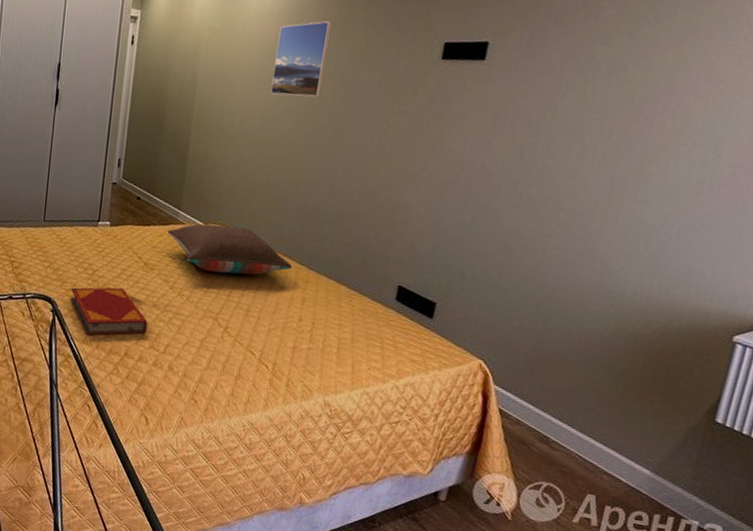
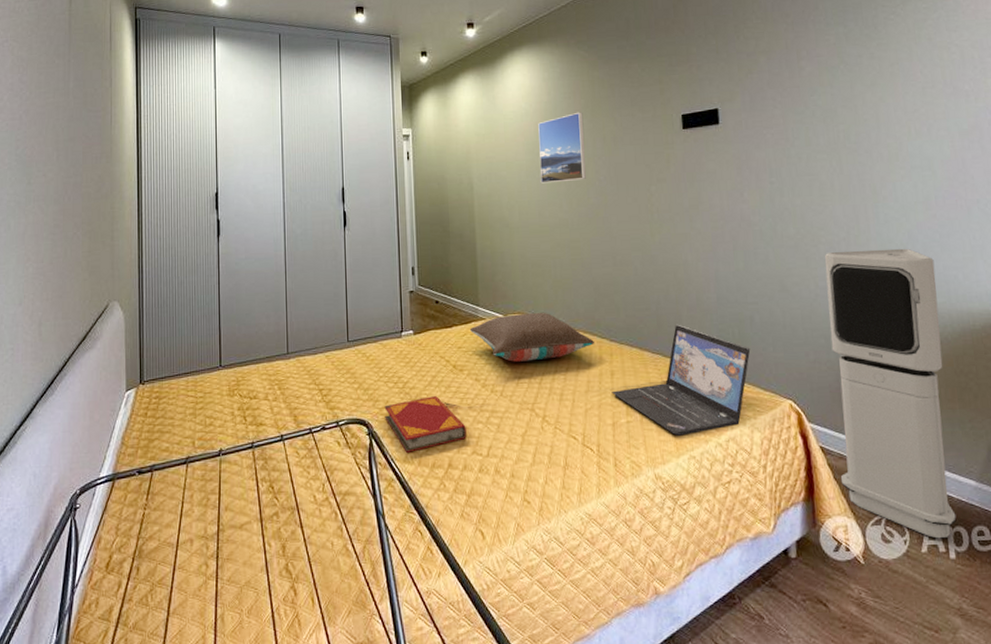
laptop: none [298,265,454,373] -> present [611,324,751,436]
air purifier: none [511,221,684,515] -> present [824,248,956,539]

